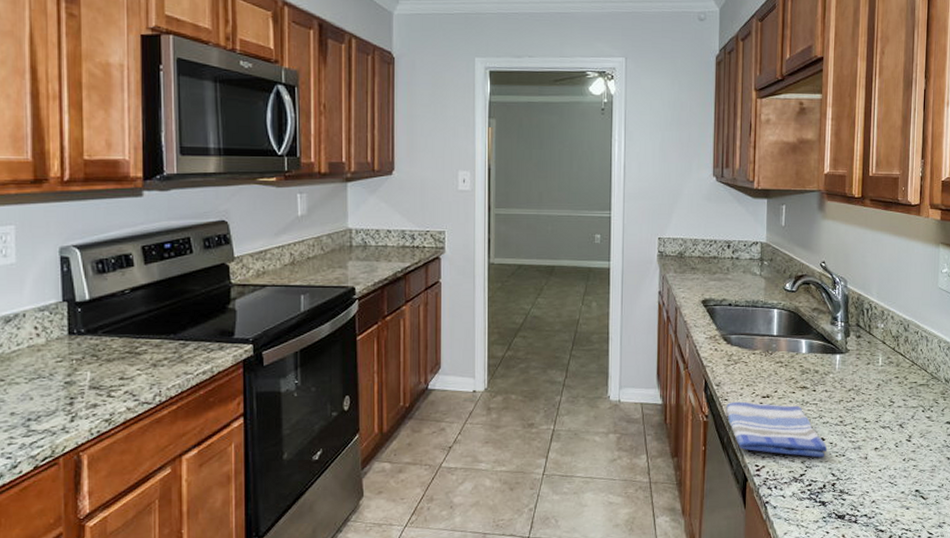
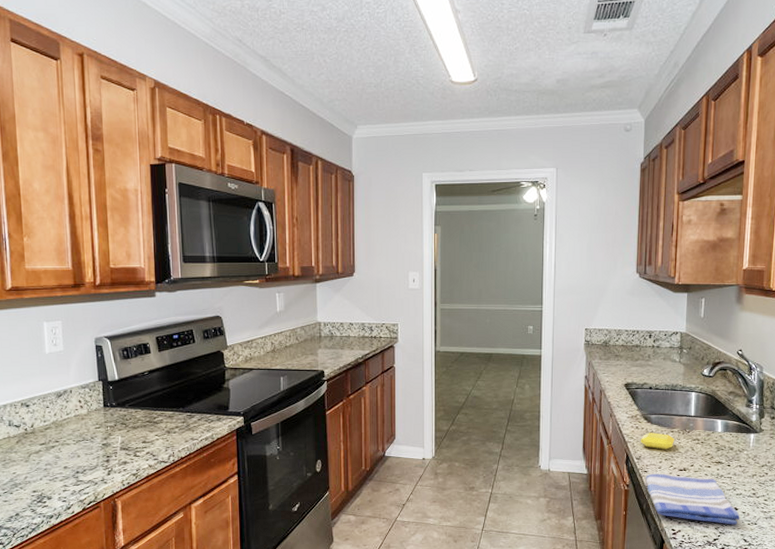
soap bar: none [720,355,757,374] -> present [641,433,675,450]

